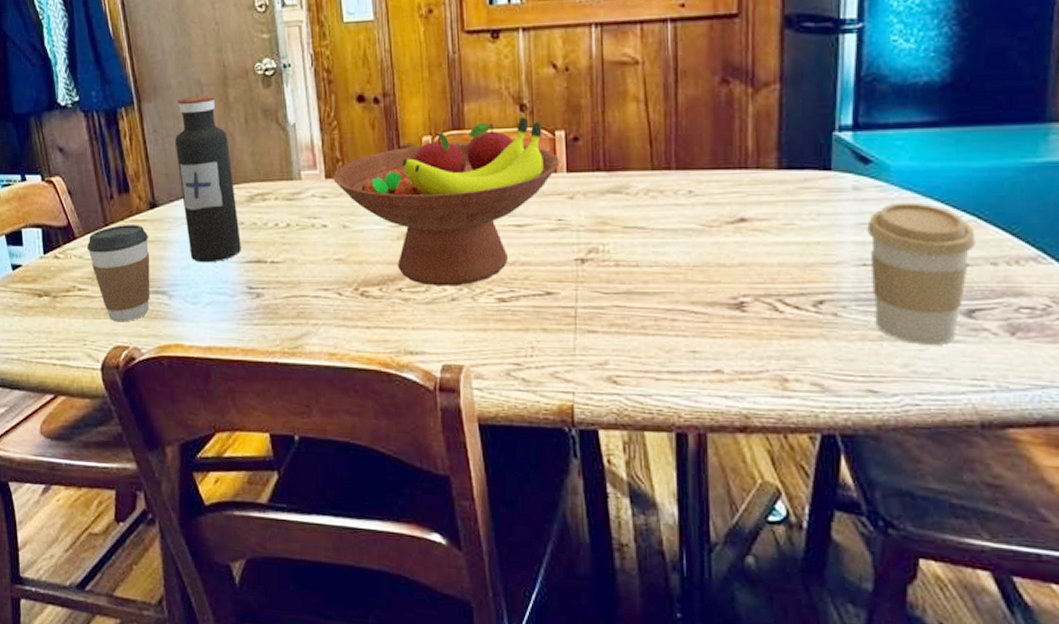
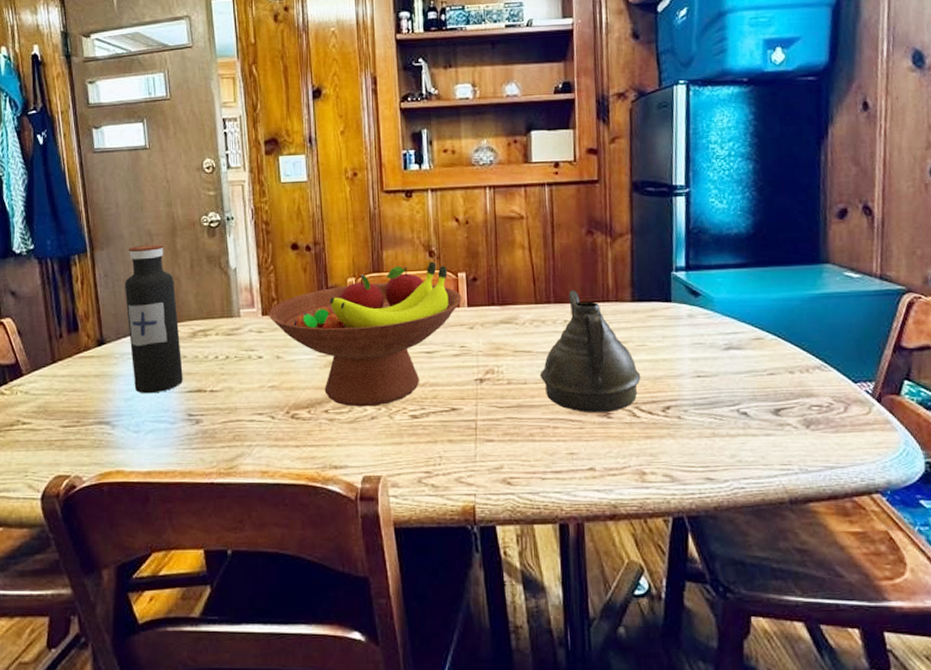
coffee cup: present [86,225,150,323] -> none [33,361,96,453]
teapot: none [655,153,787,305] -> present [539,290,641,413]
coffee cup: present [867,202,976,345] -> none [699,325,778,439]

